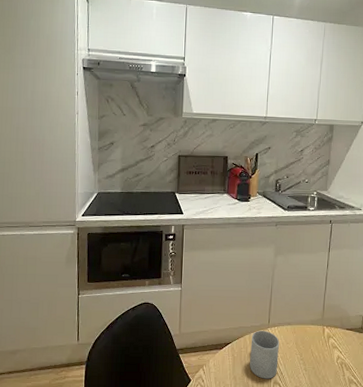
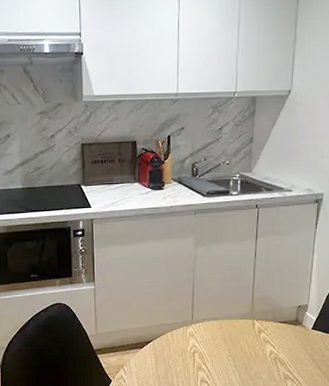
mug: present [250,330,279,379] -> none [173,327,205,377]

